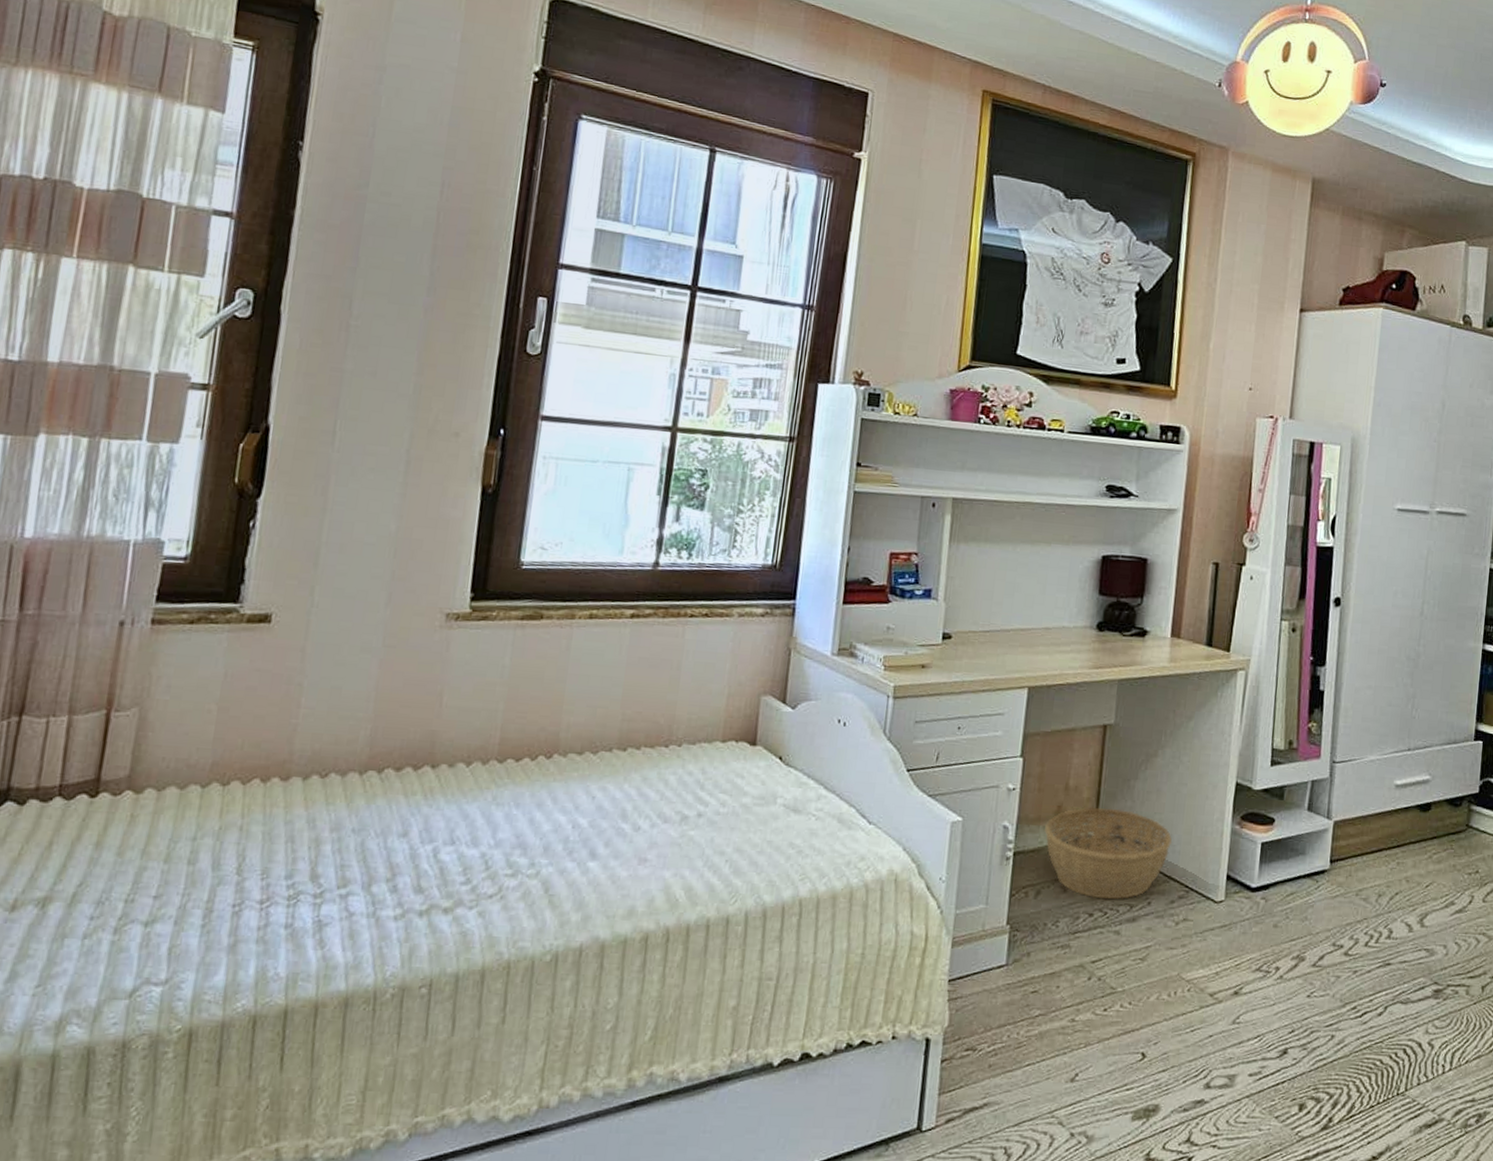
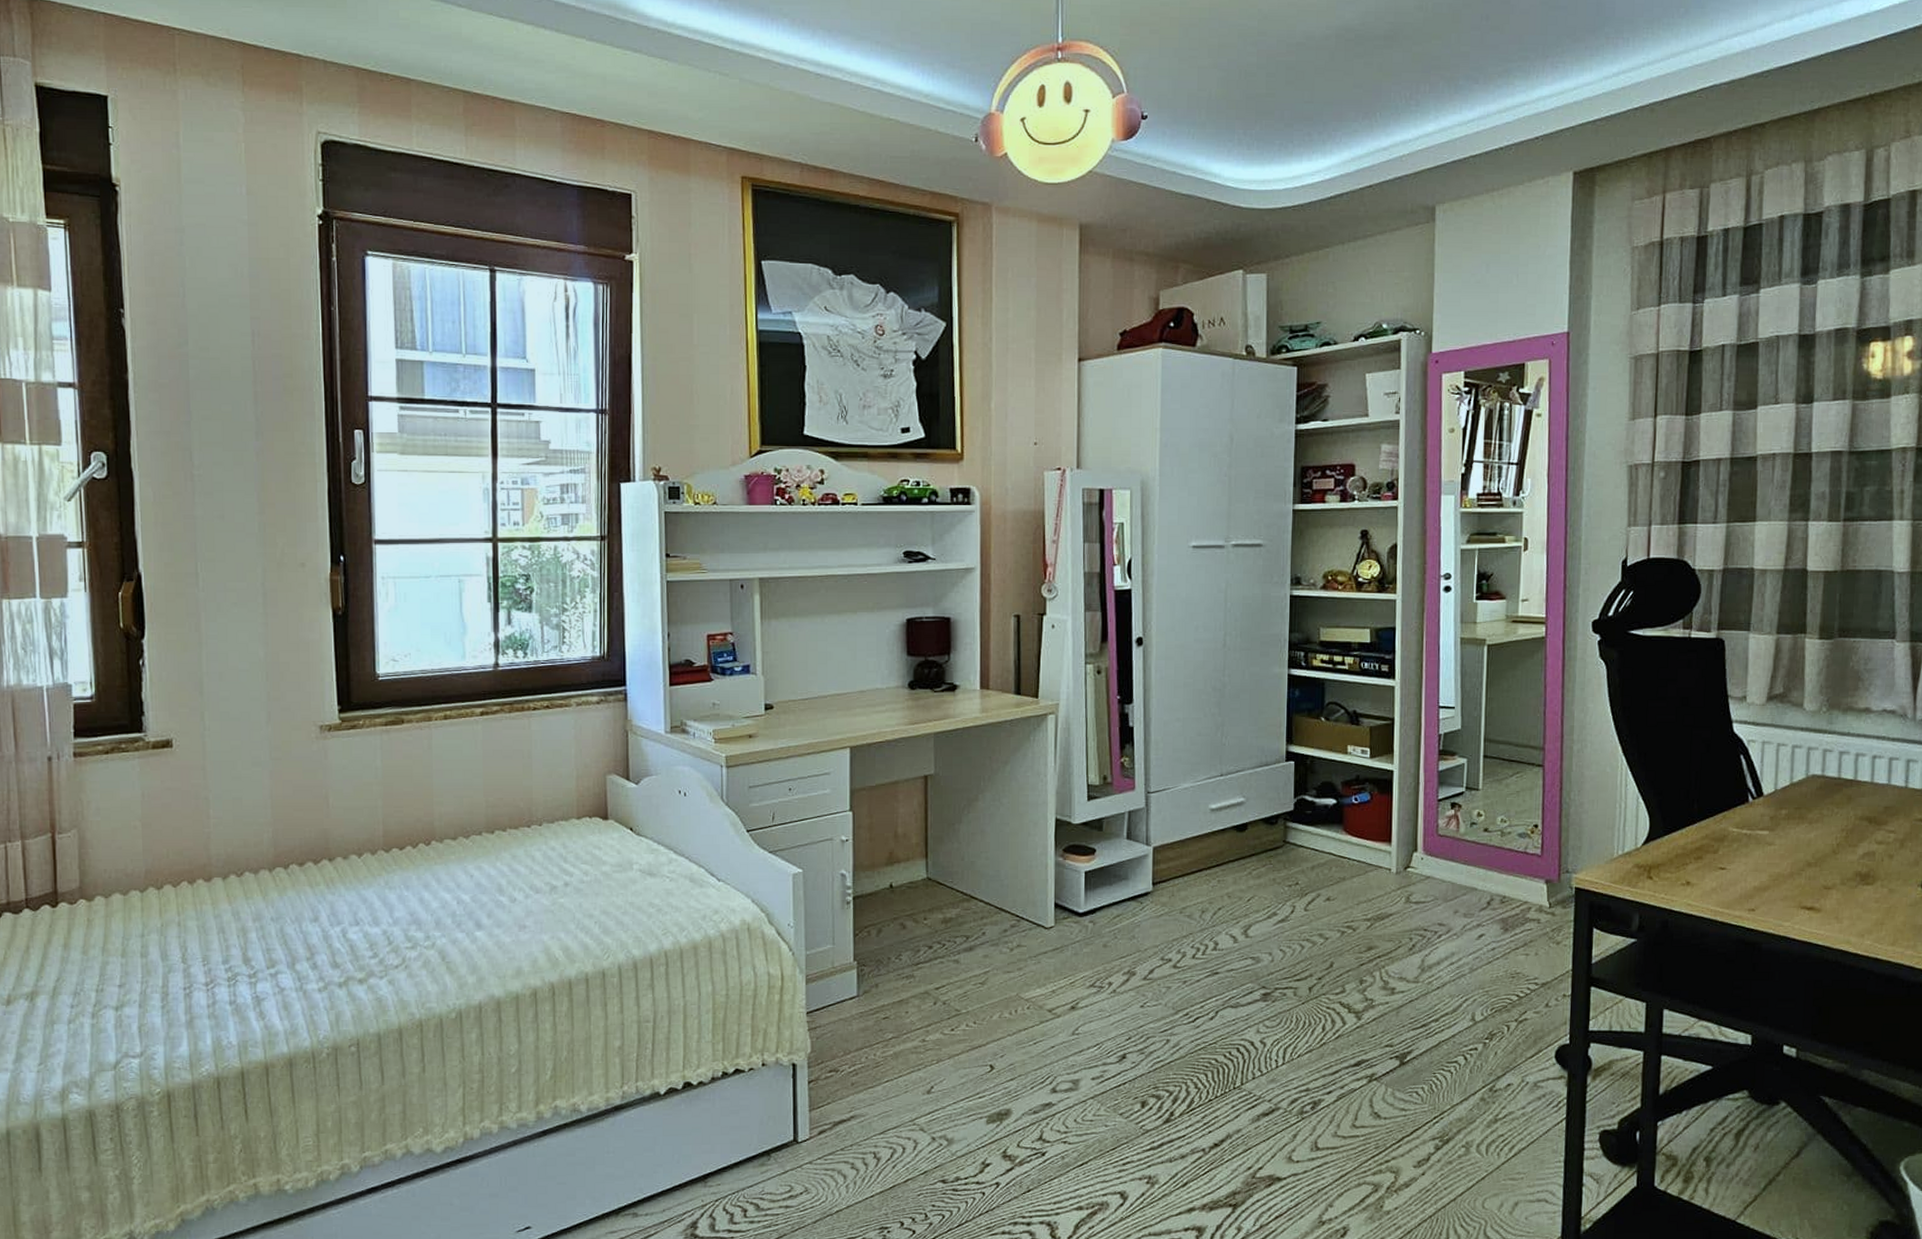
basket: present [1044,808,1173,900] -> none [880,851,1000,933]

